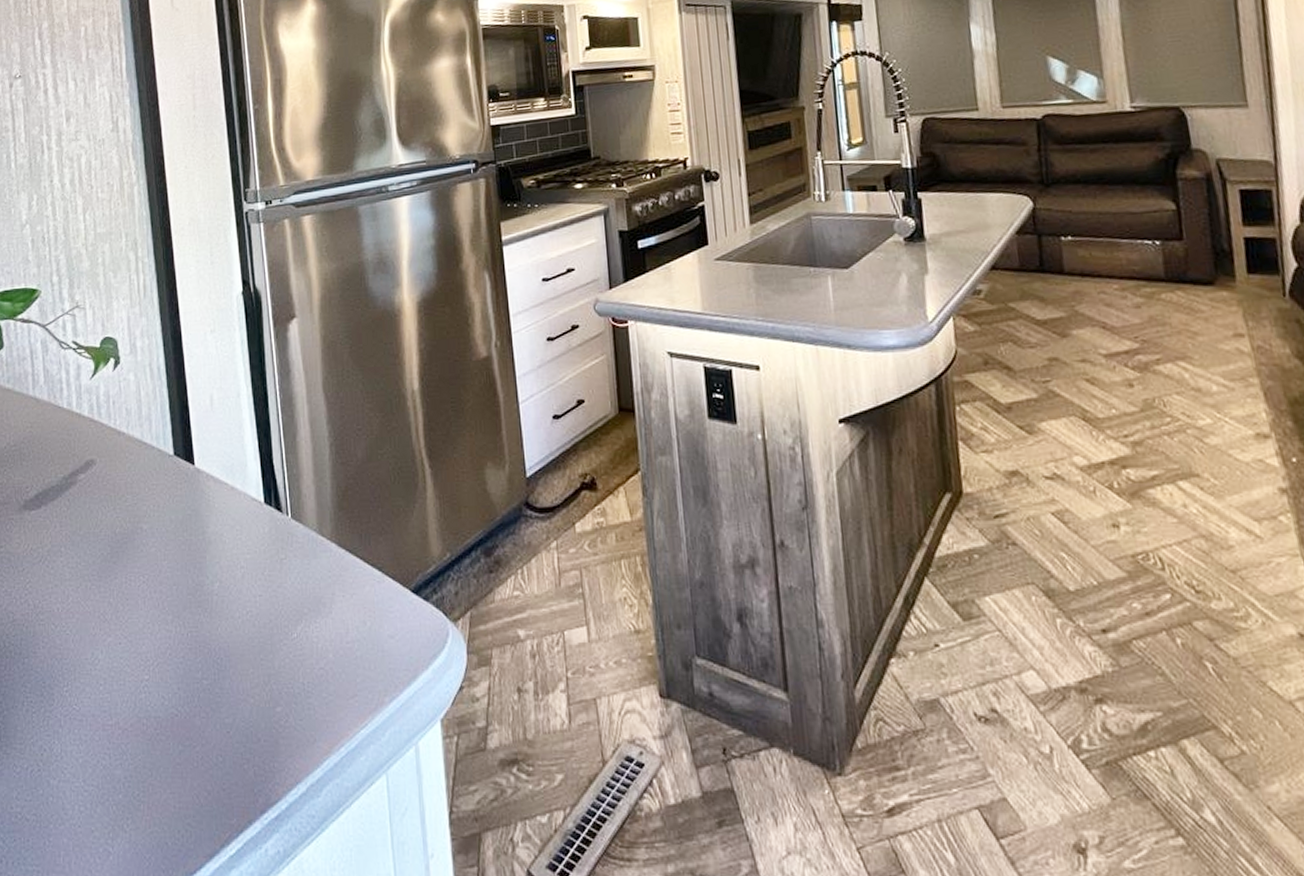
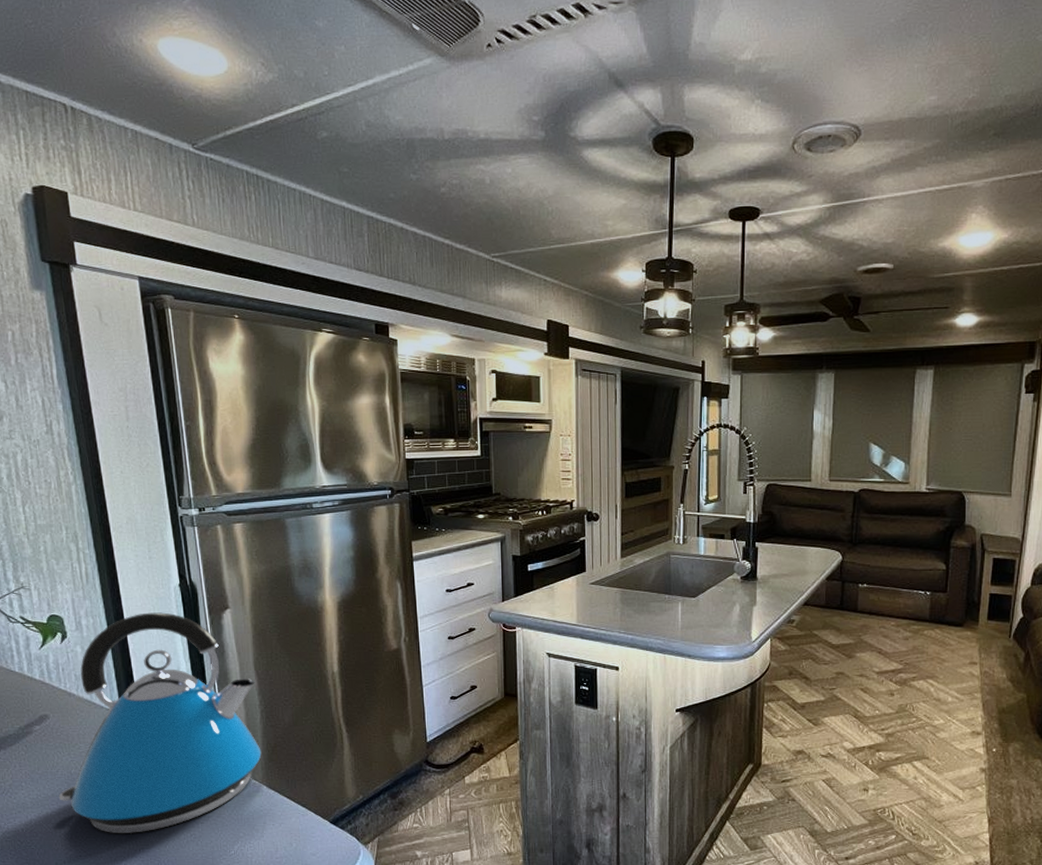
kettle: none [100,327,330,613] -> present [58,612,262,834]

